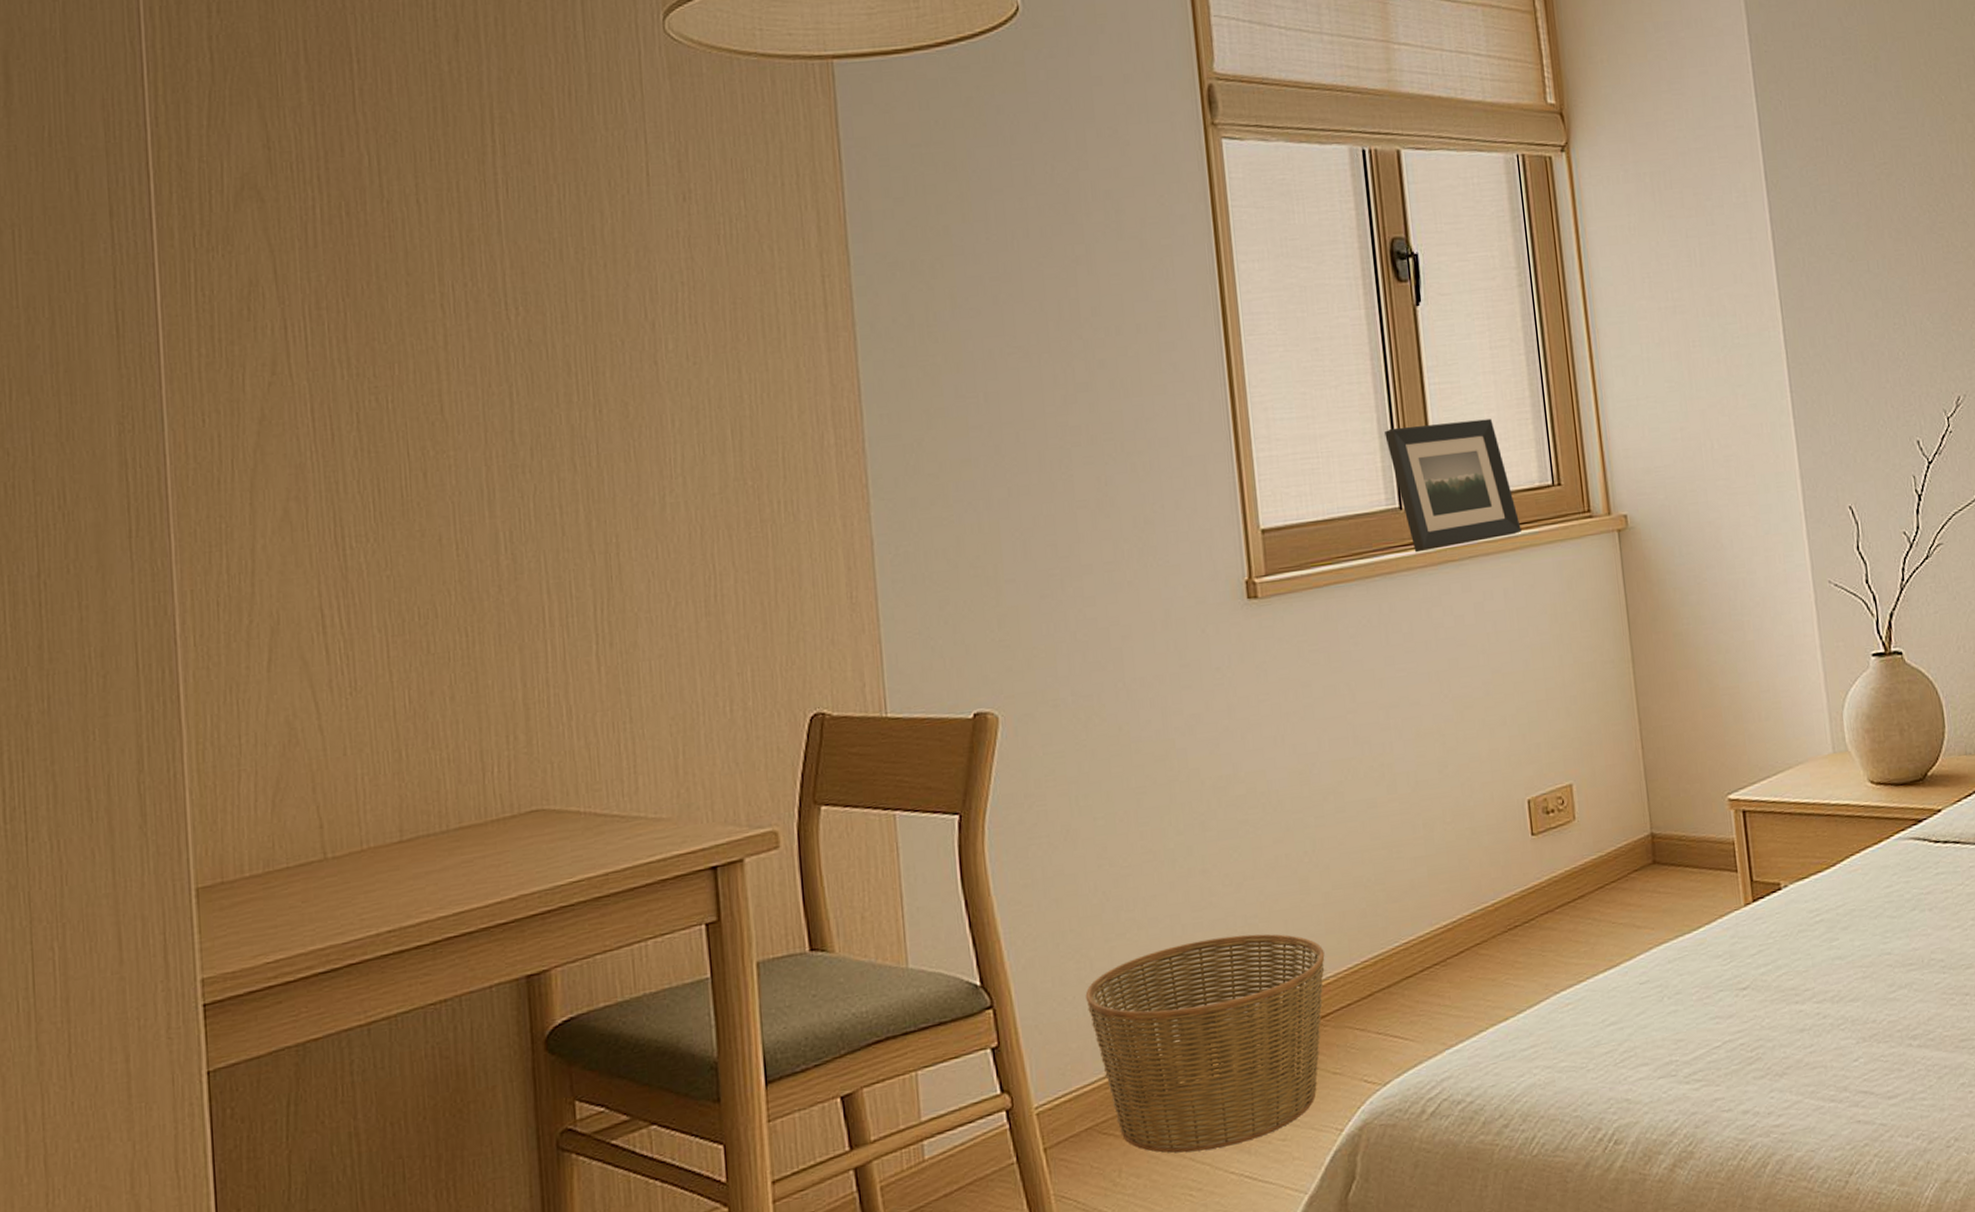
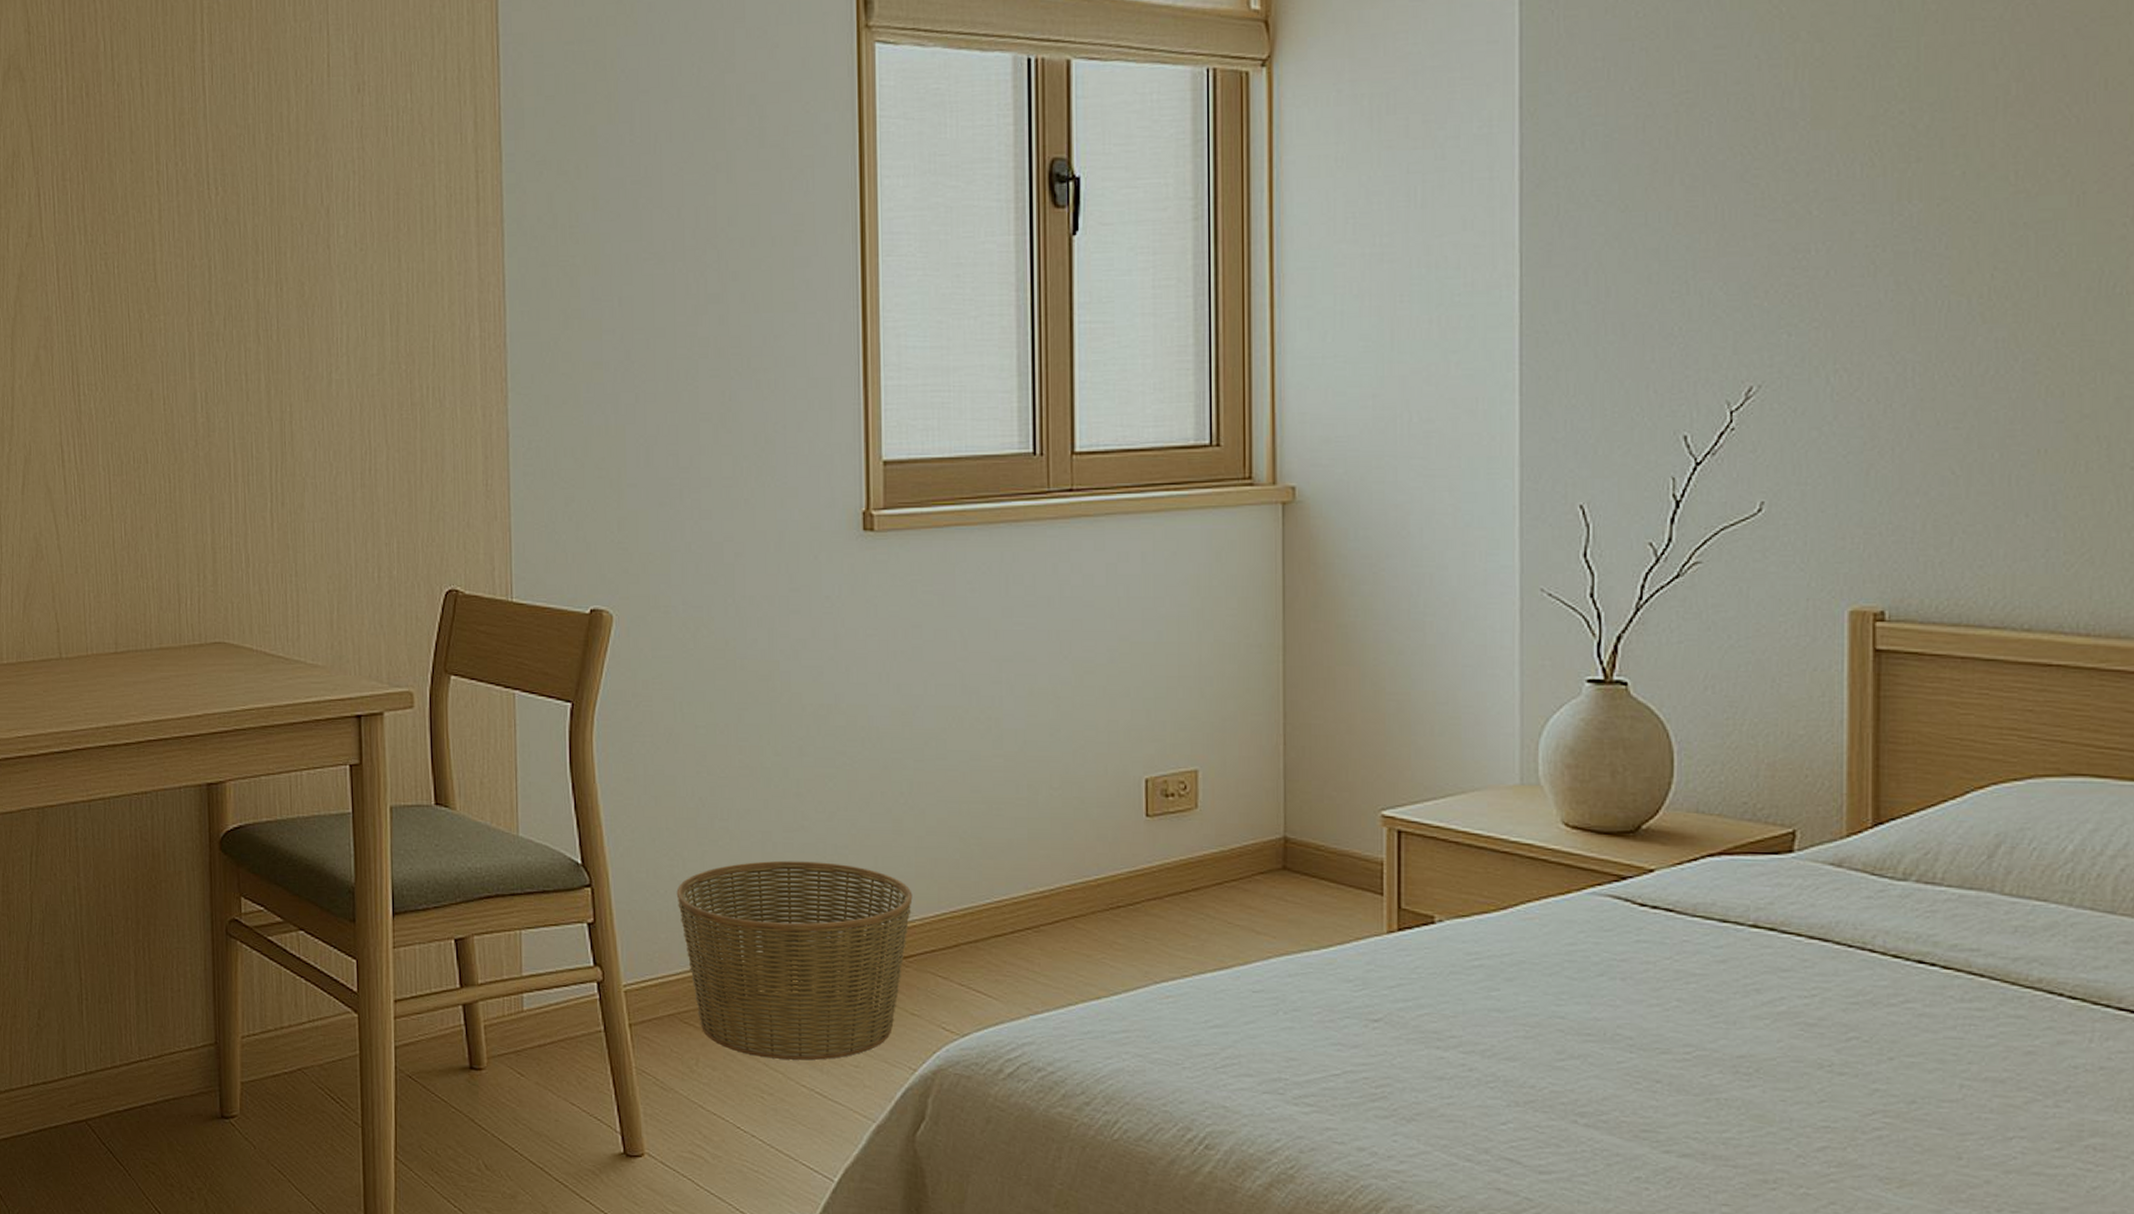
picture frame: present [1385,418,1522,553] -> none [1024,365,1169,503]

